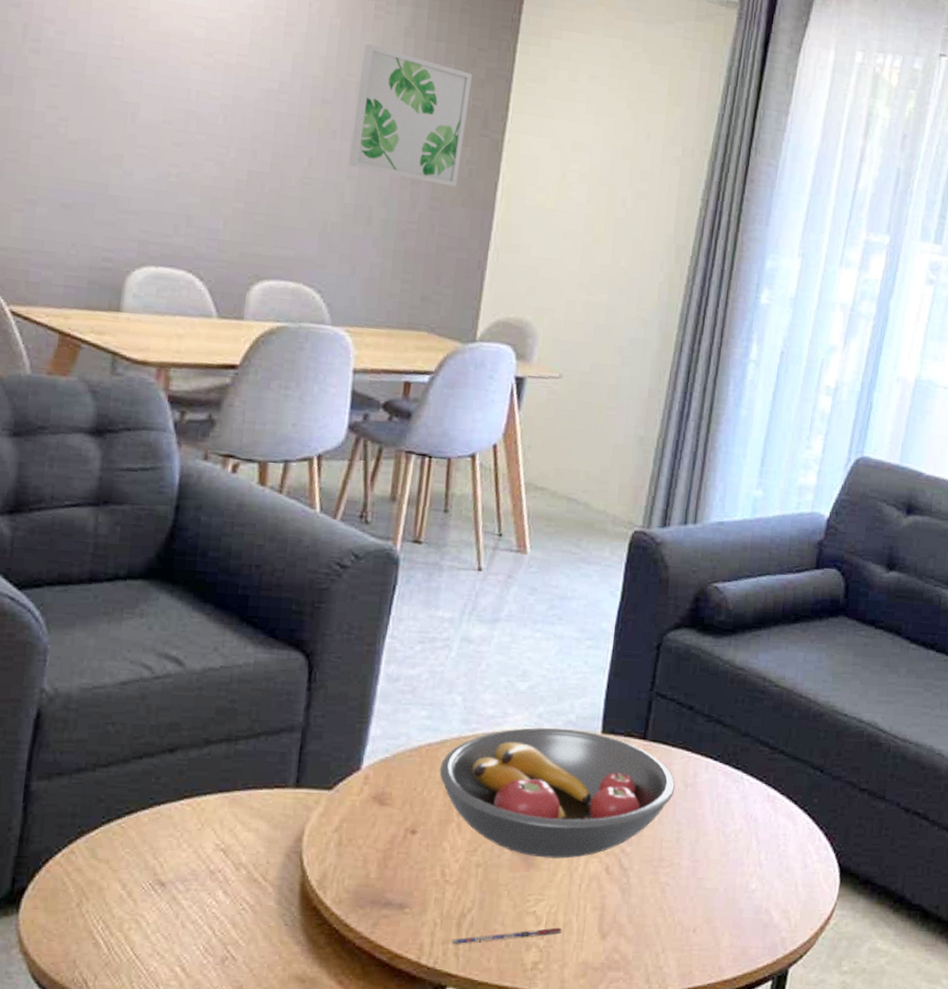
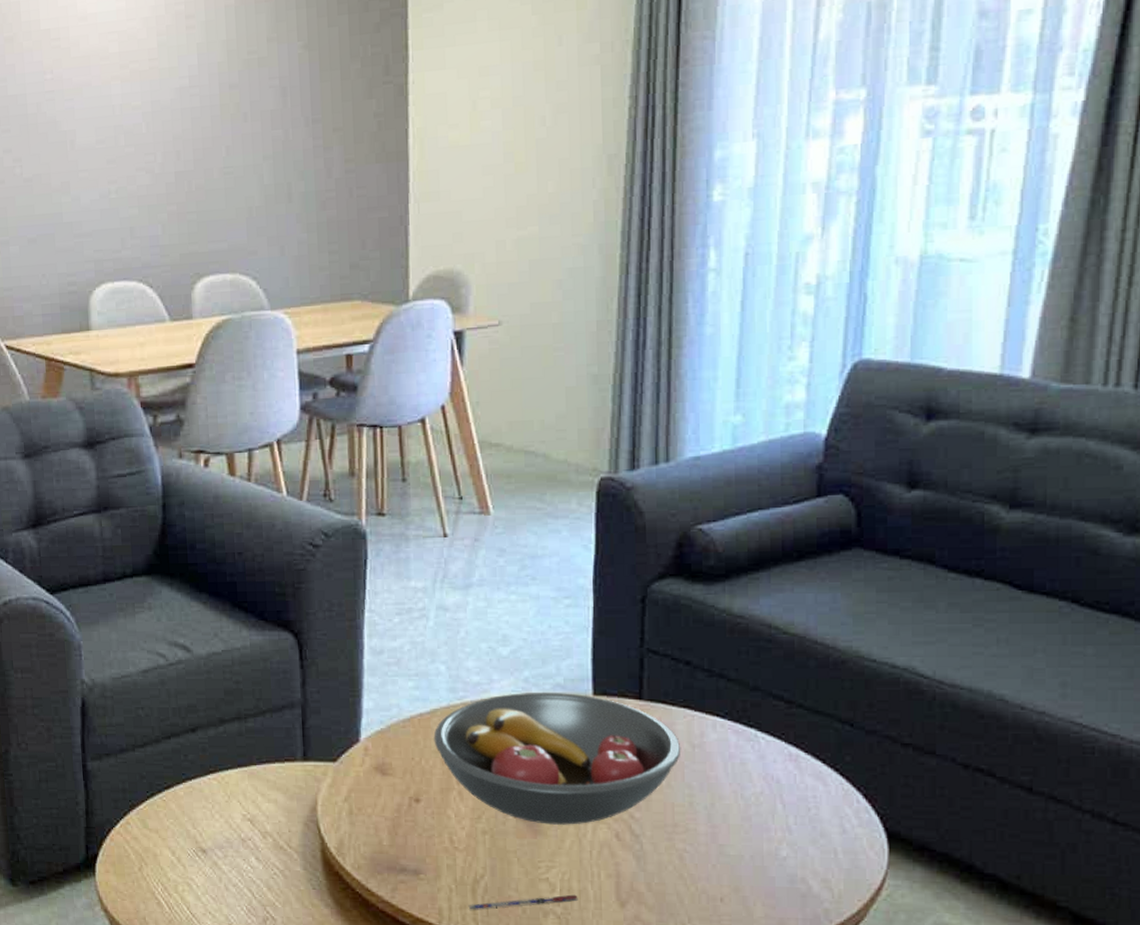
wall art: present [349,44,472,187] -> none [259,15,368,147]

